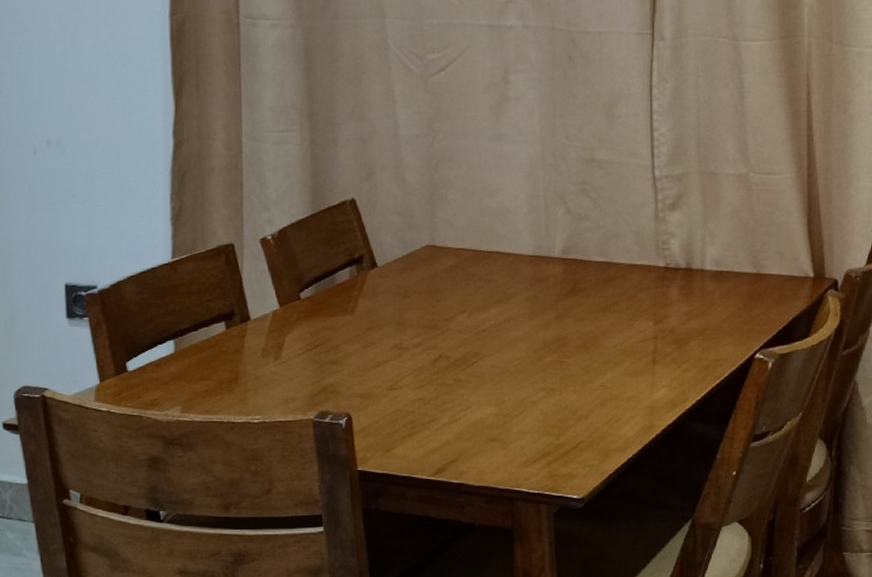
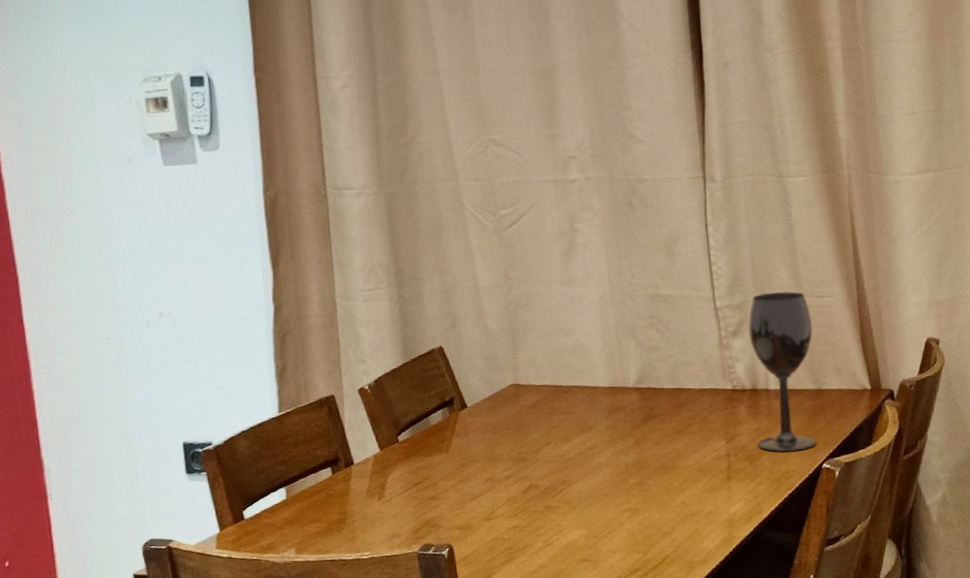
wine glass: none [686,165,757,338] -> present [747,291,817,452]

